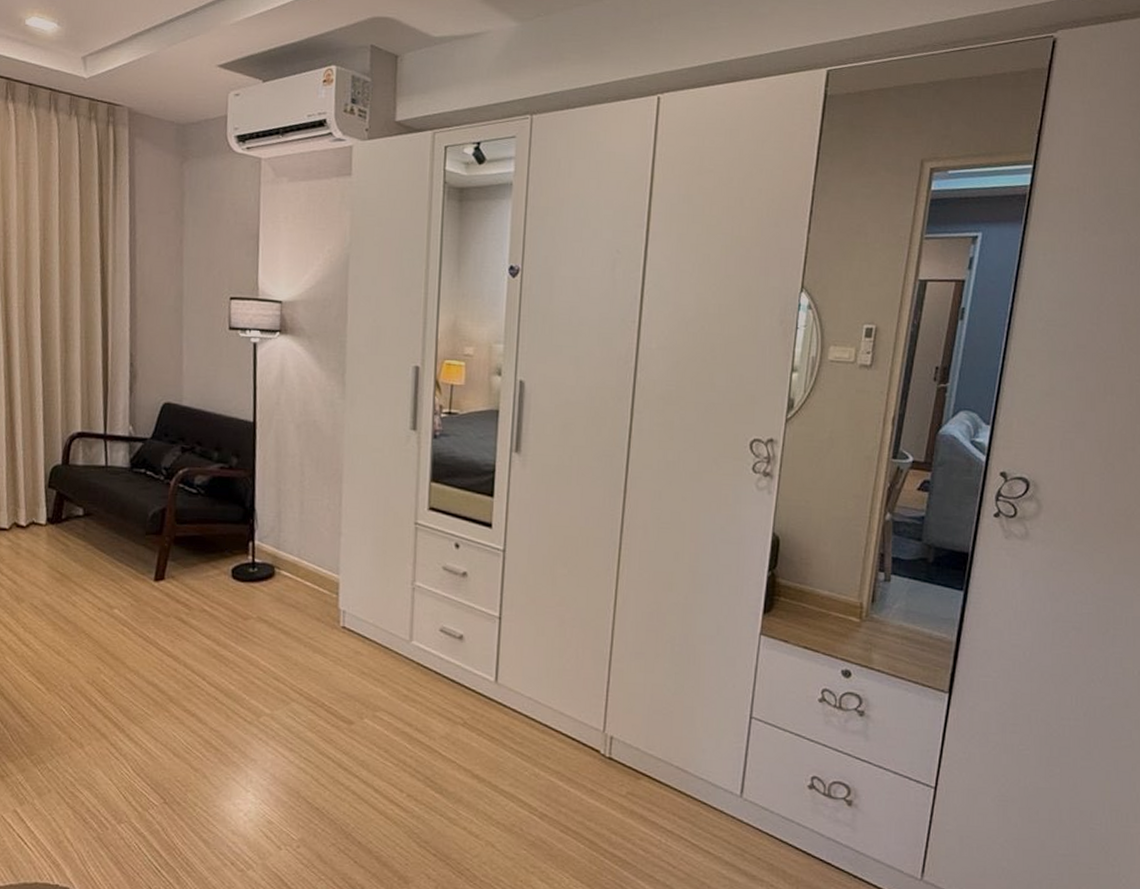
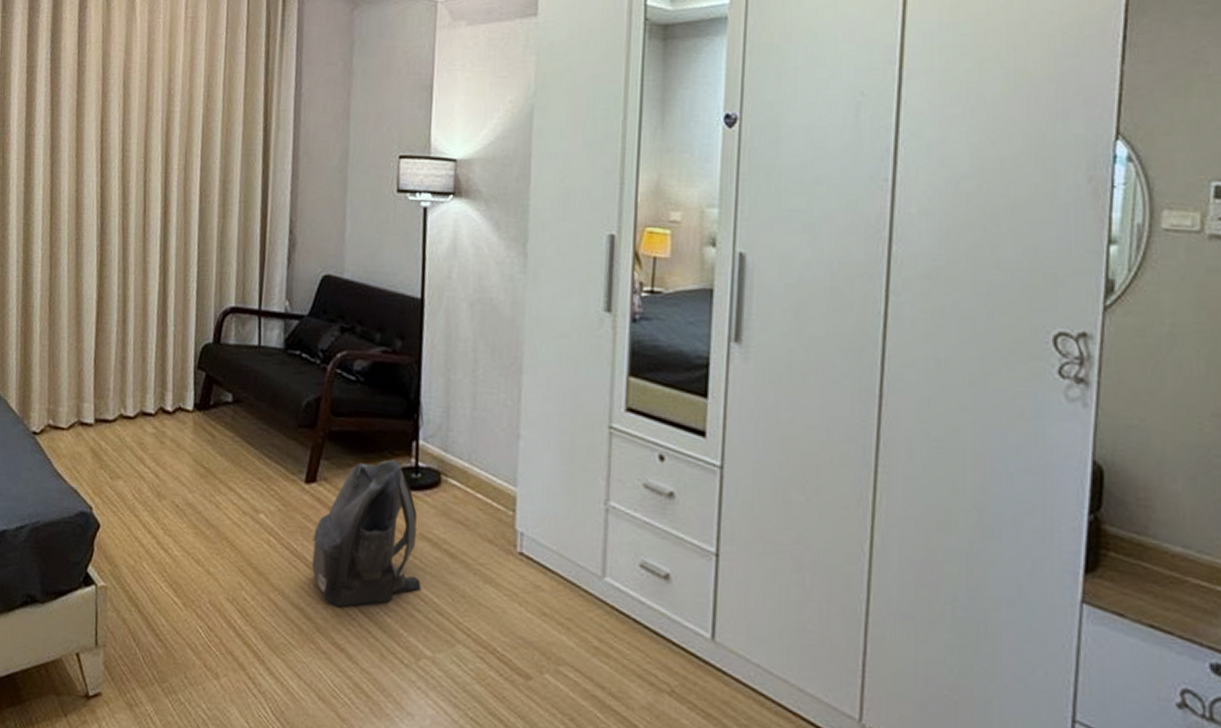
backpack: none [163,558,260,681] -> present [311,459,421,608]

